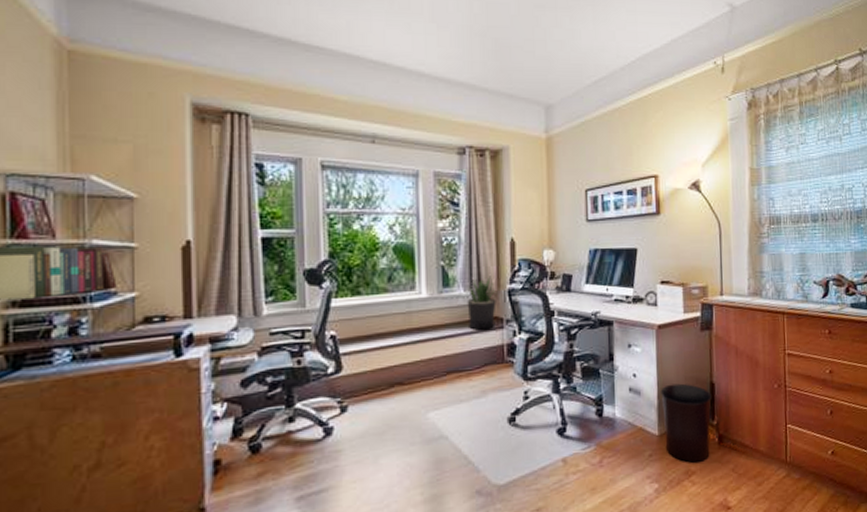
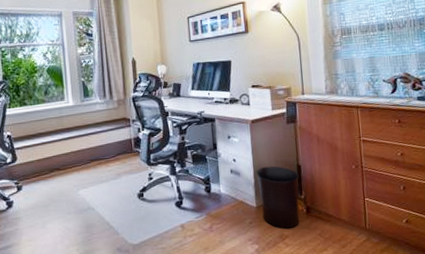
planter: present [467,277,497,332] -> none [102,88,124,129]

